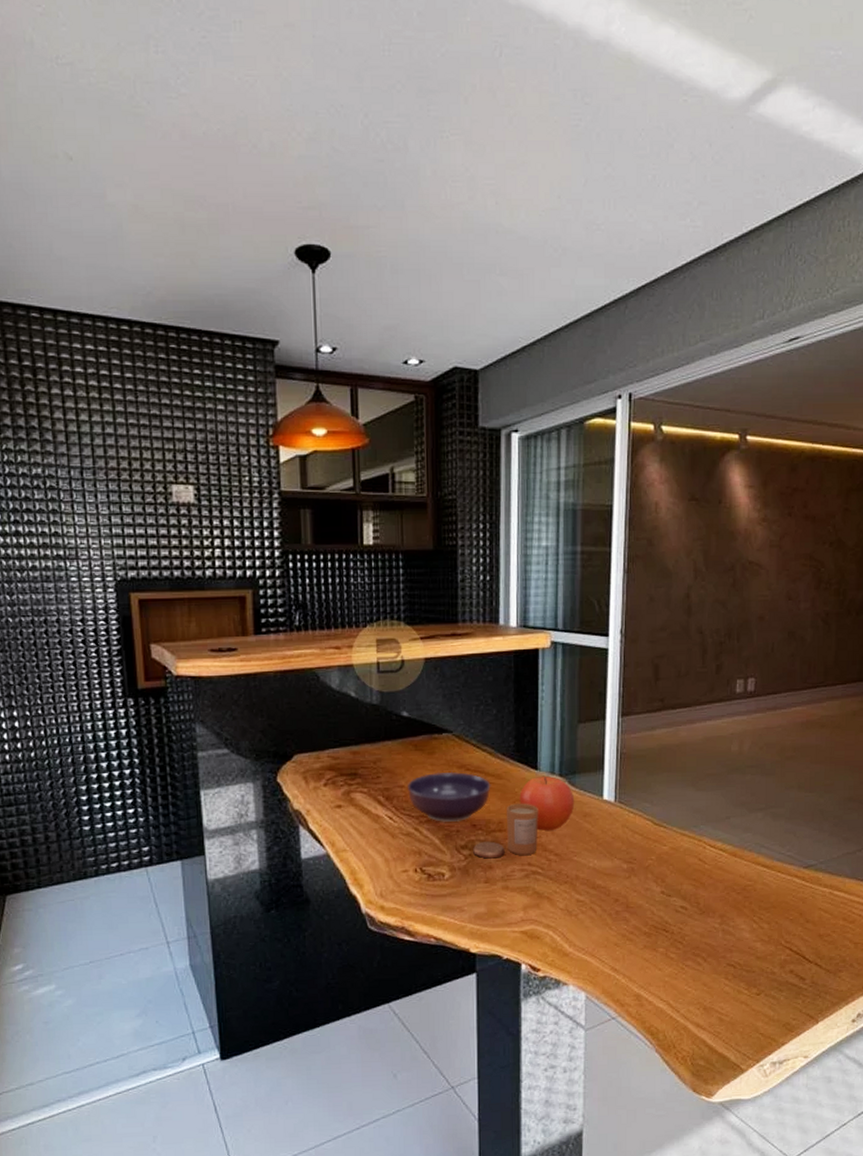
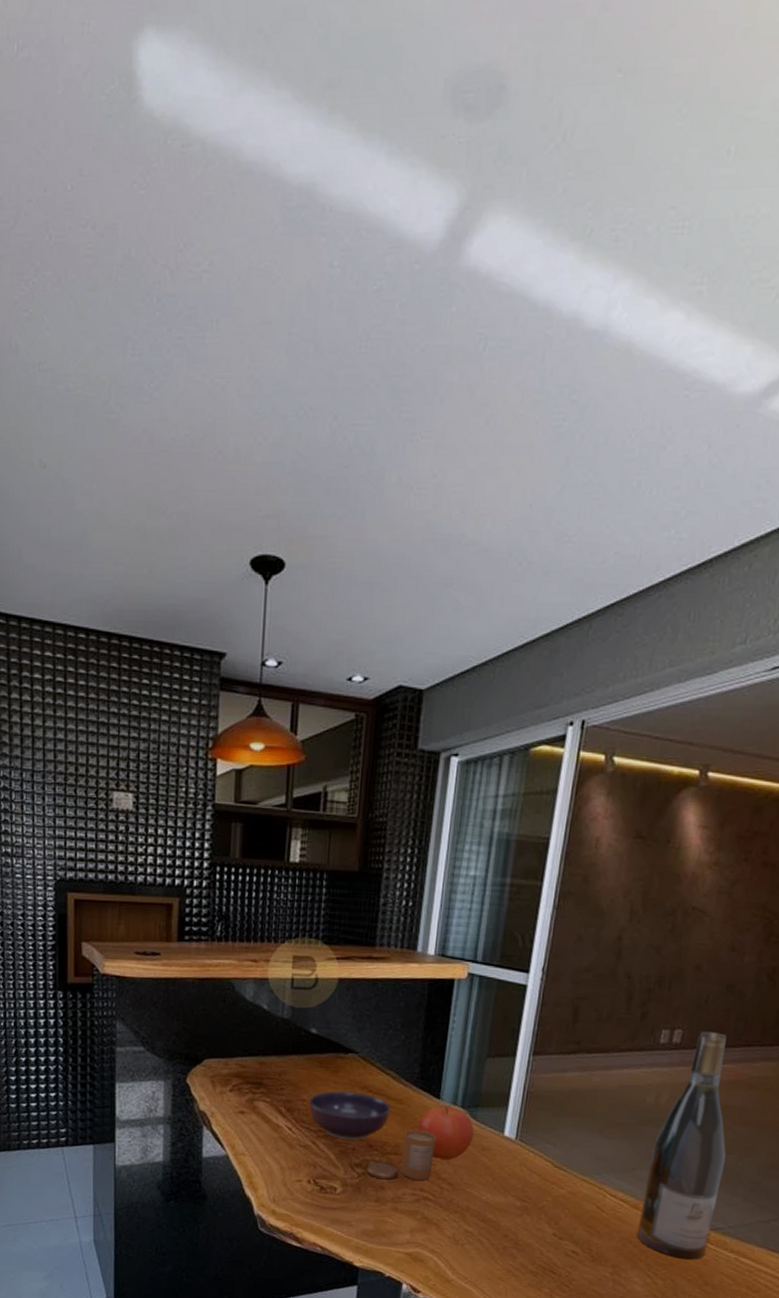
wine bottle: none [738,676,809,900] -> present [636,1030,727,1260]

